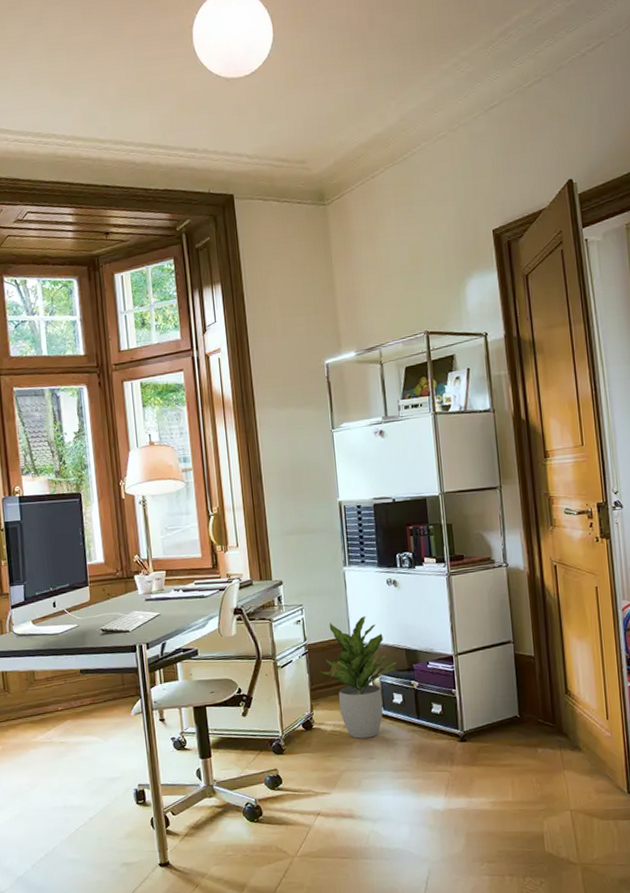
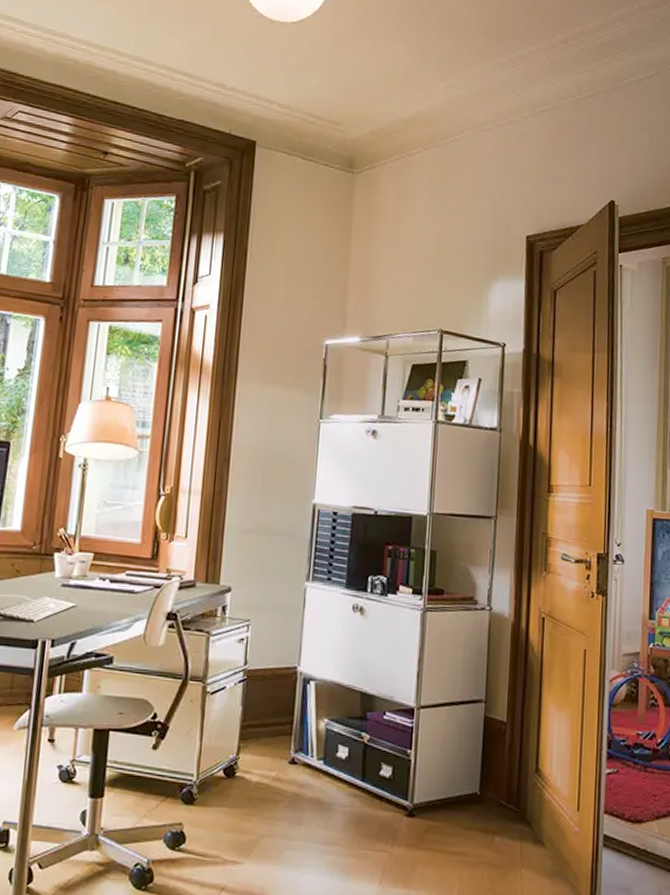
potted plant: present [320,616,397,739] -> none [256,645,348,798]

